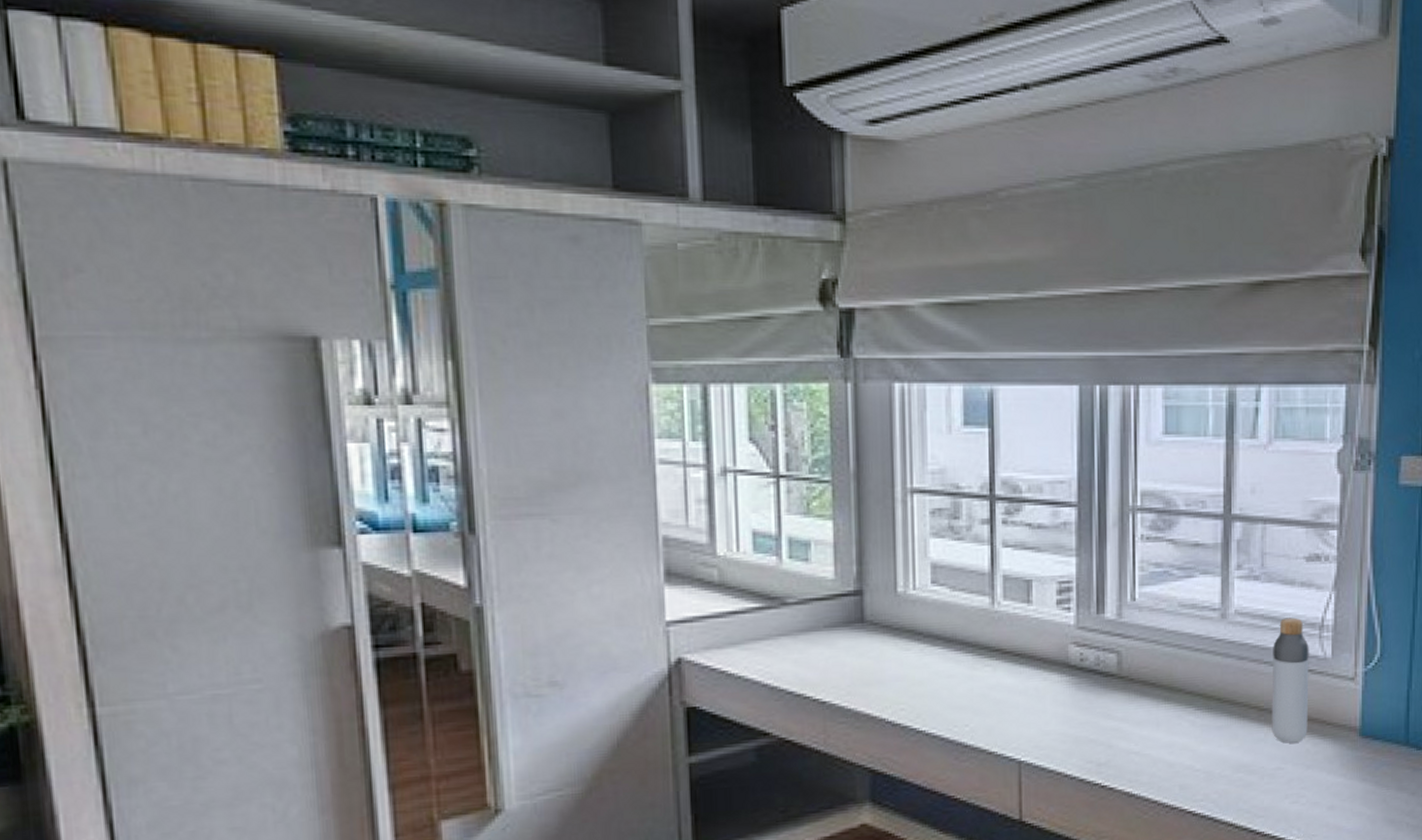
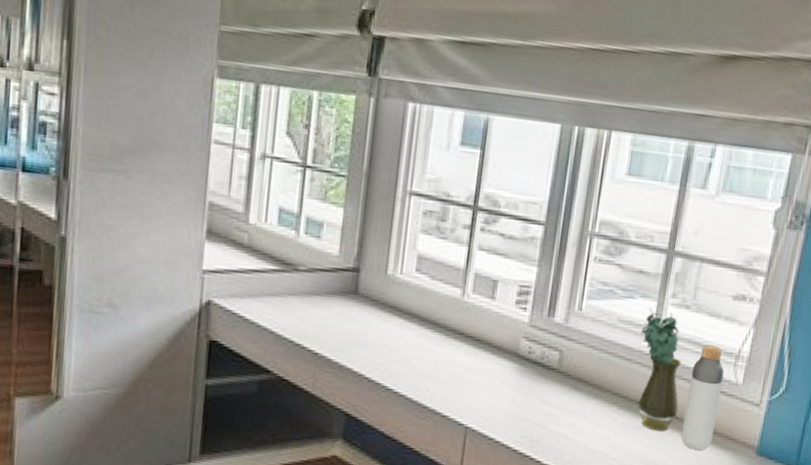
vase: none [1207,585,1264,728] -> present [637,308,681,431]

